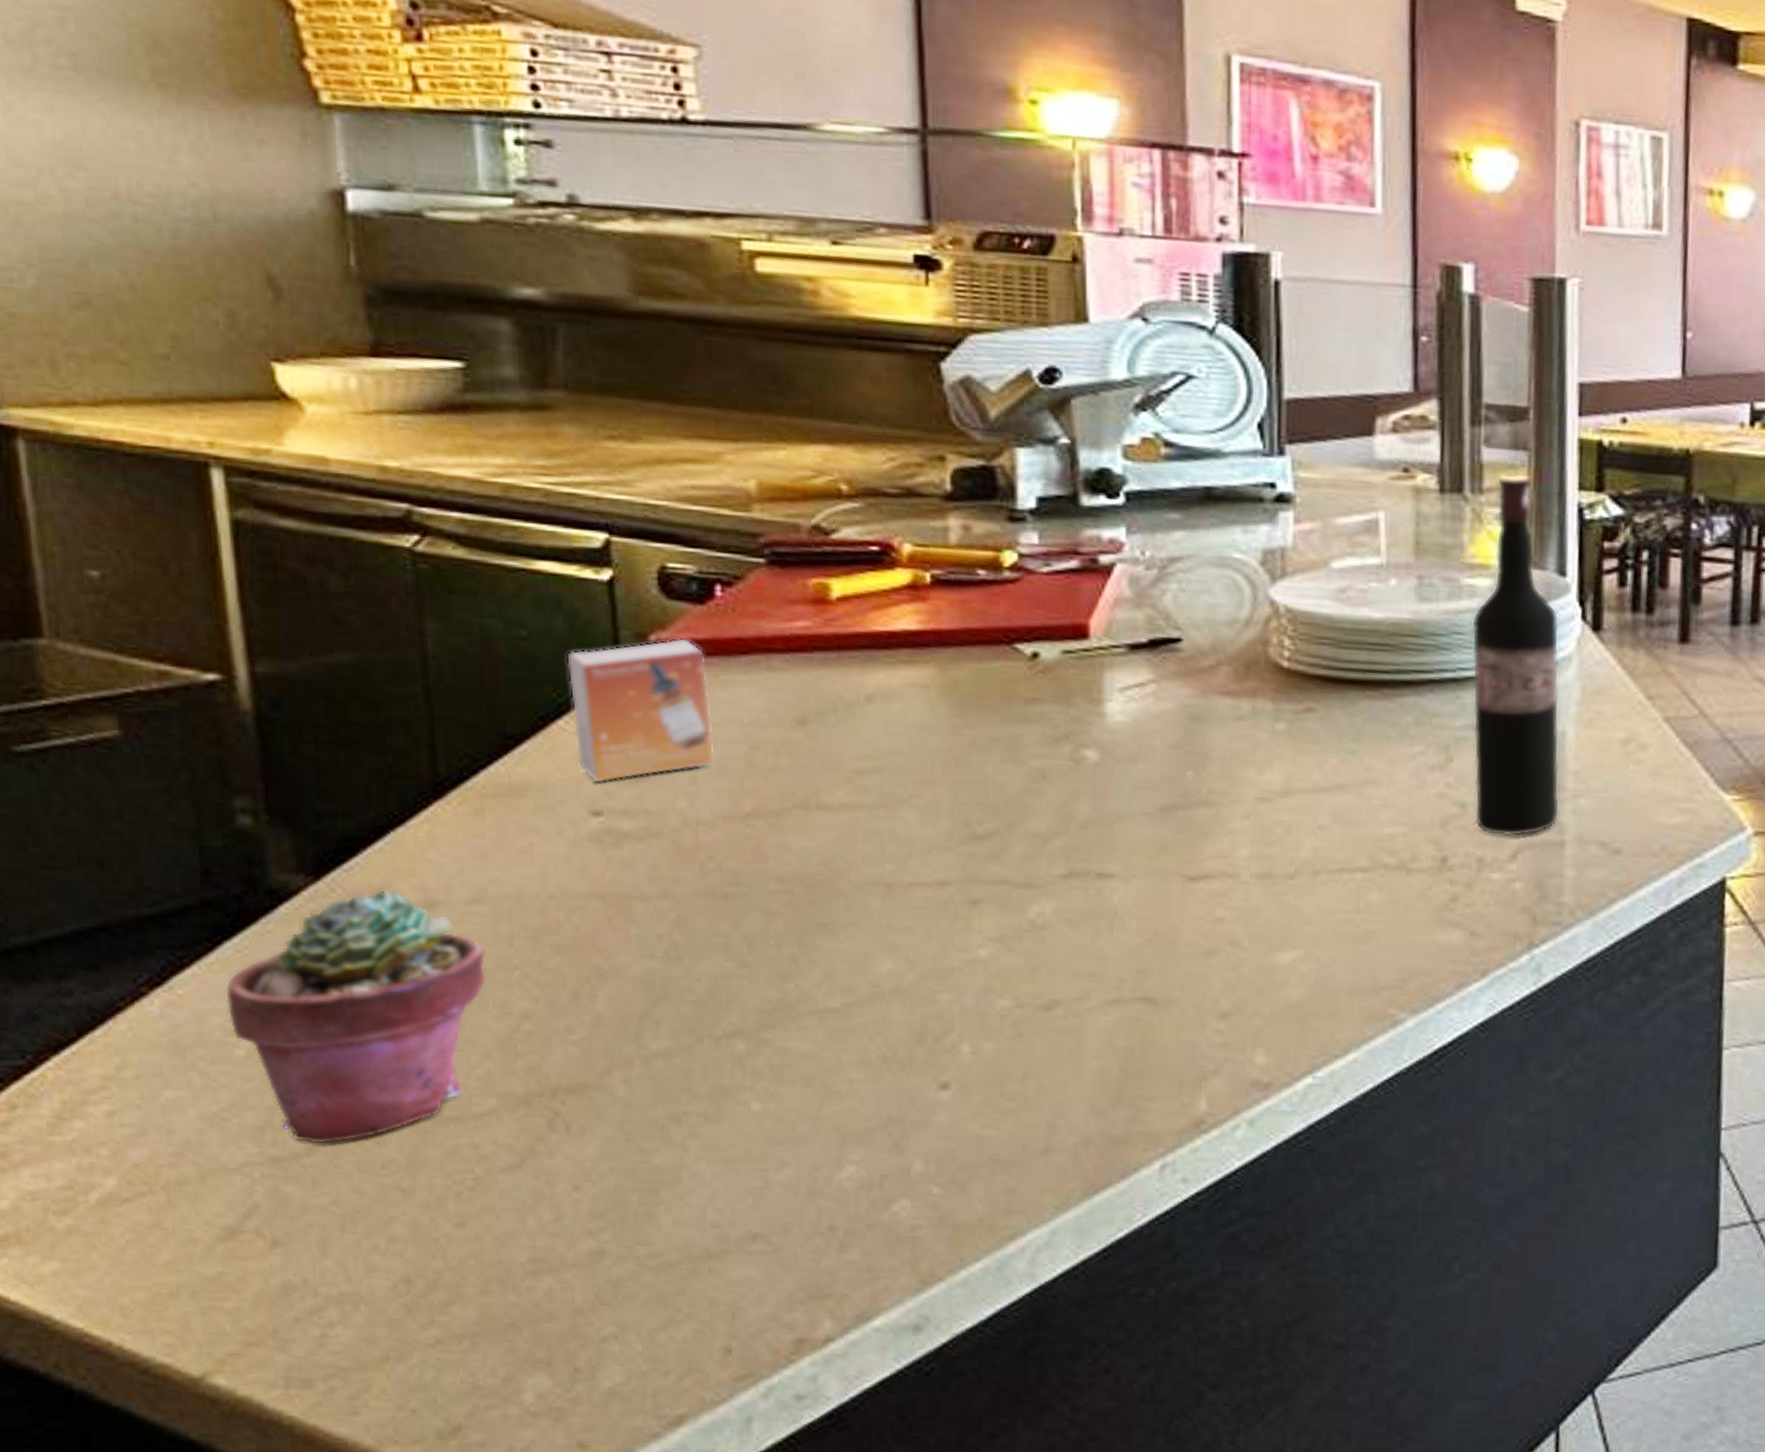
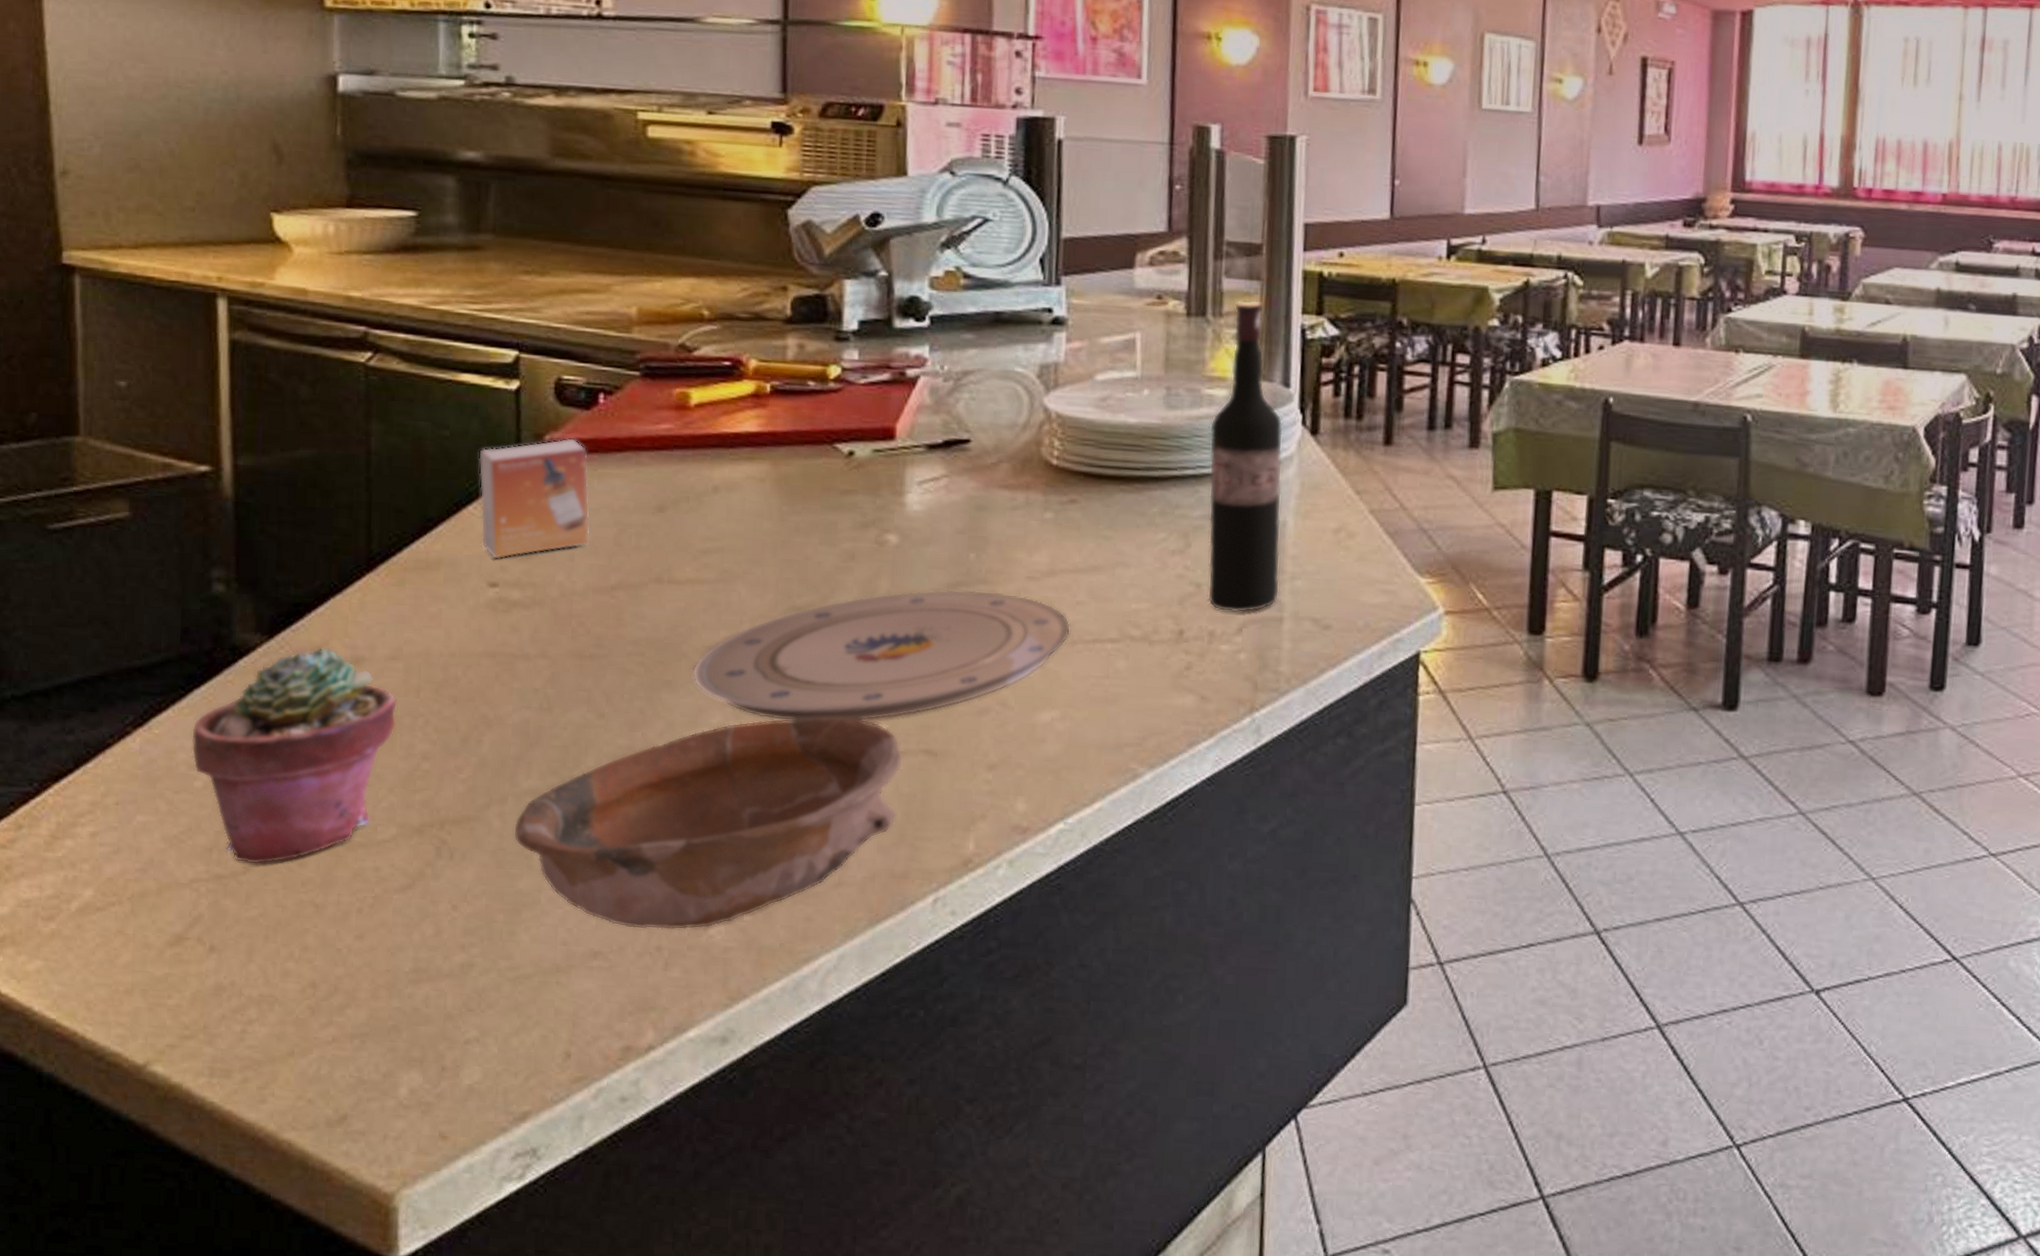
bowl: none [644,961,1117,1207] -> present [514,716,904,930]
plate: none [853,813,1313,967] -> present [692,590,1071,721]

